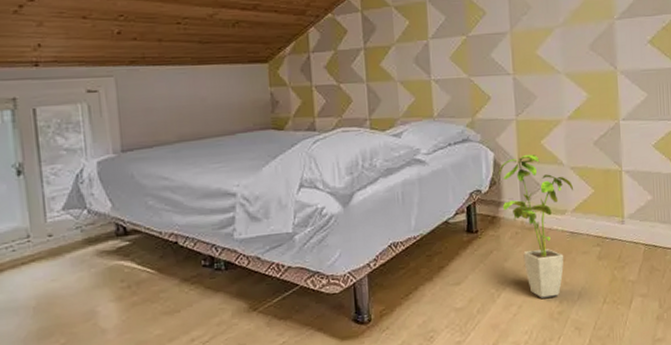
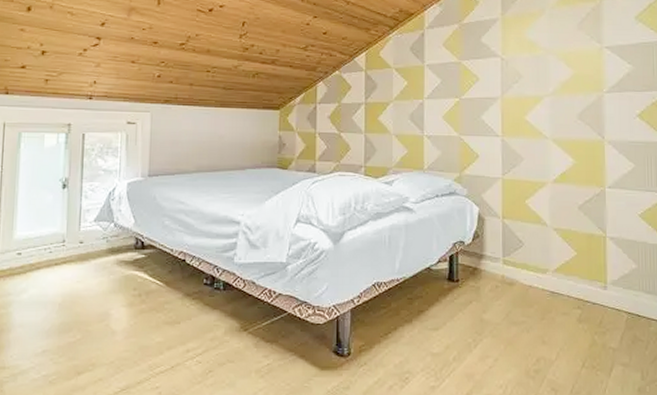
house plant: present [498,153,573,298] -> none [481,212,555,354]

